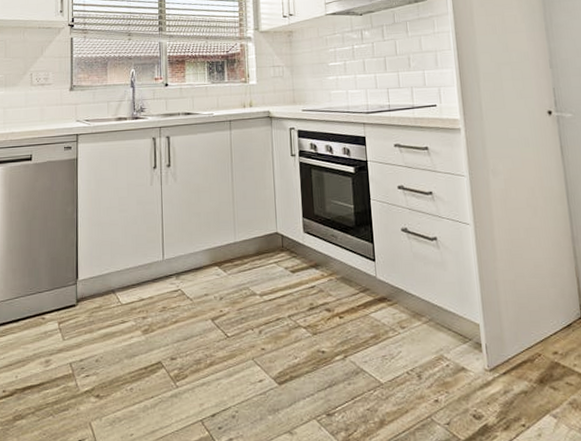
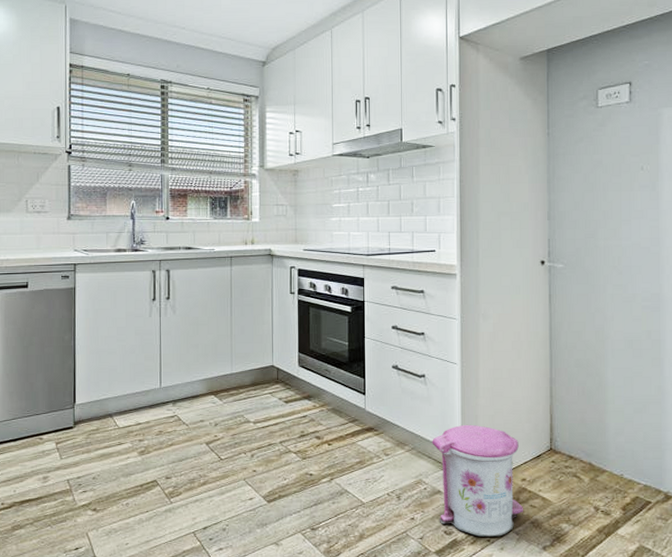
trash can: none [450,291,559,421] -> present [432,424,523,537]

